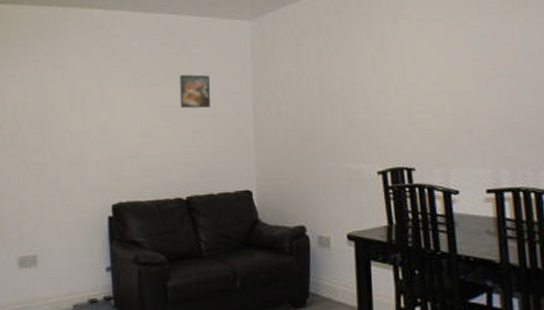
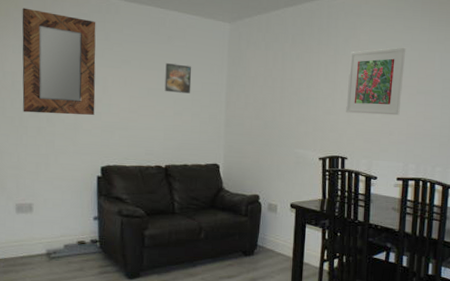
home mirror: none [22,33,103,148] -> present [22,8,96,116]
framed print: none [401,22,478,111] -> present [346,47,406,116]

